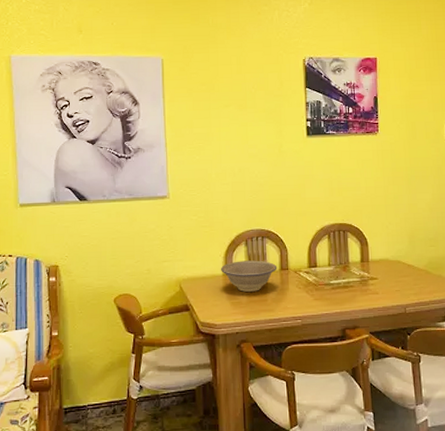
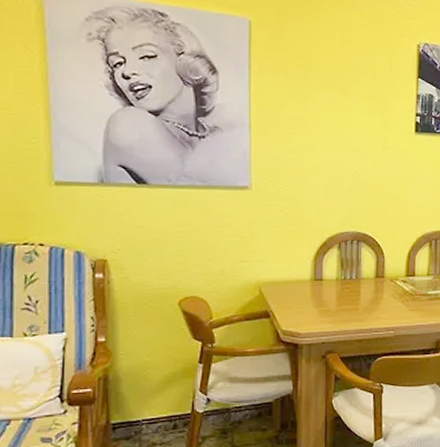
bowl: present [221,260,278,292] -> none [309,265,372,299]

